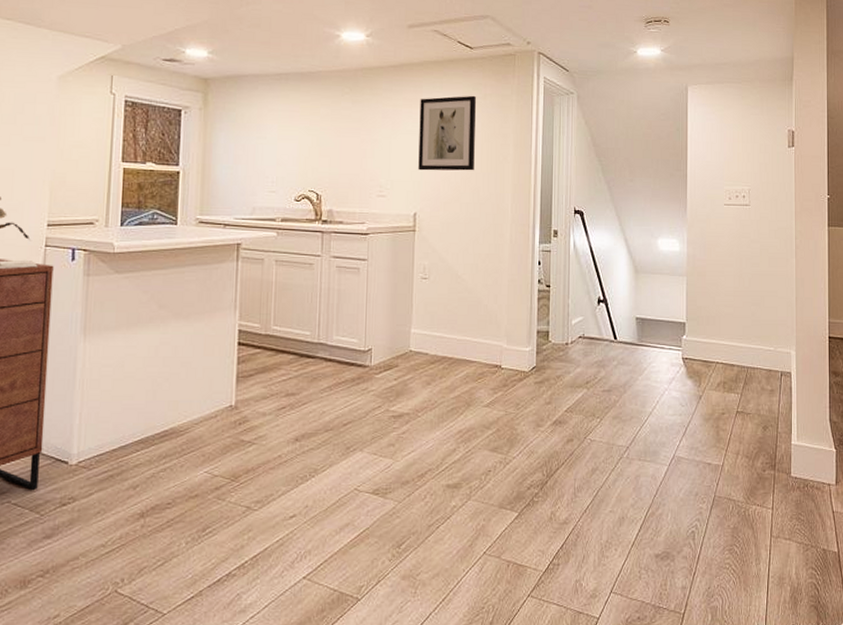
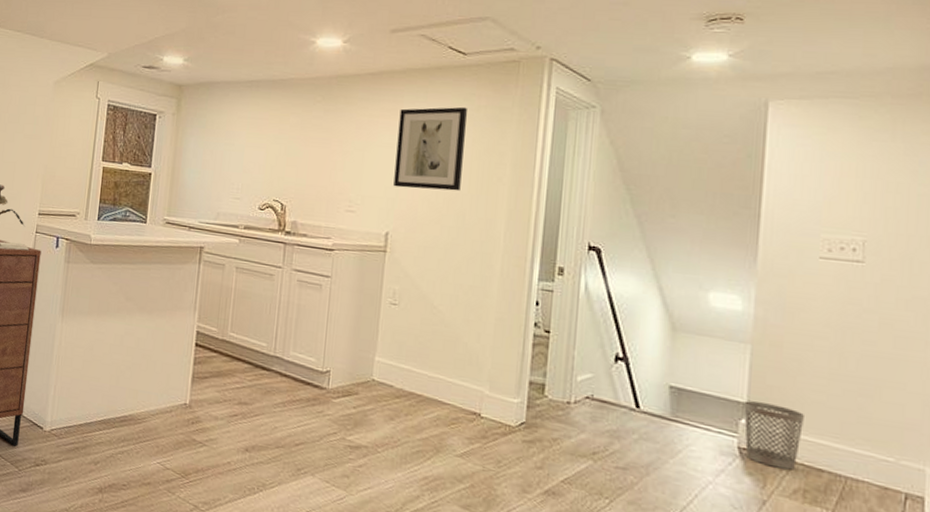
wastebasket: none [684,321,721,369] -> present [744,400,804,470]

